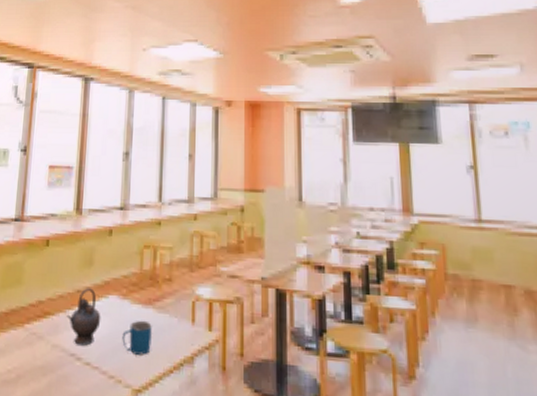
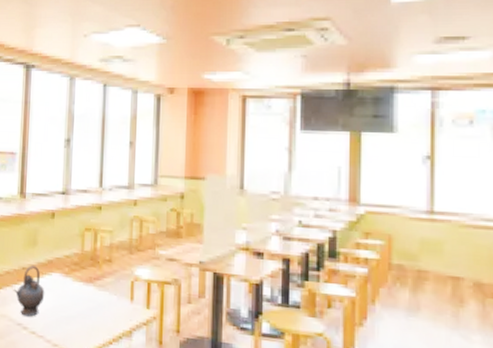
mug: present [122,320,152,355] -> none [65,296,93,328]

